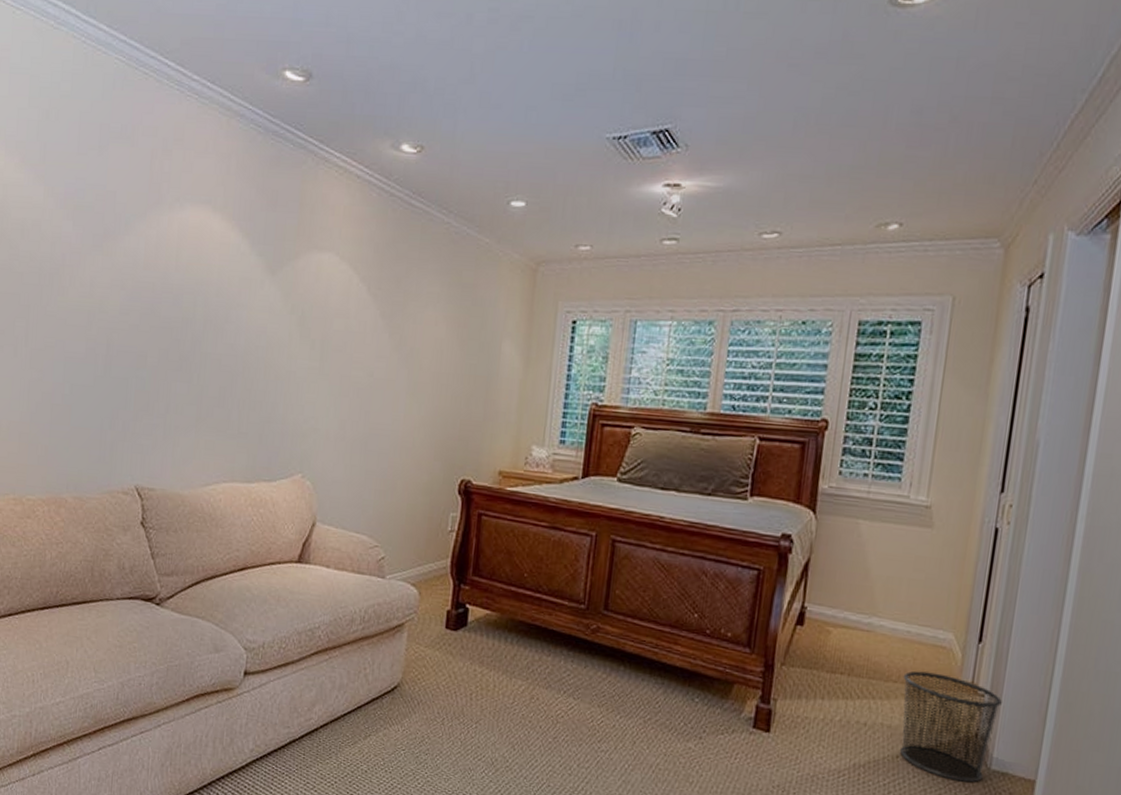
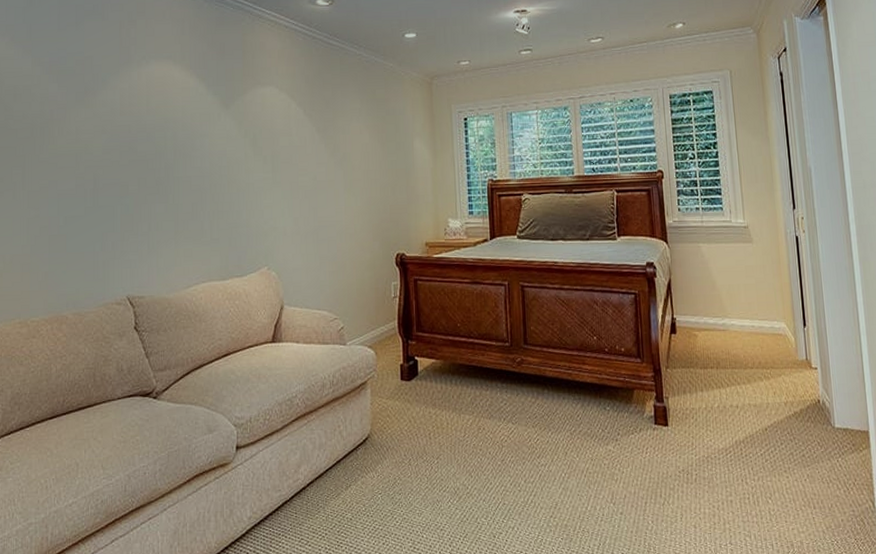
waste bin: present [899,671,1002,783] -> none [756,356,831,442]

